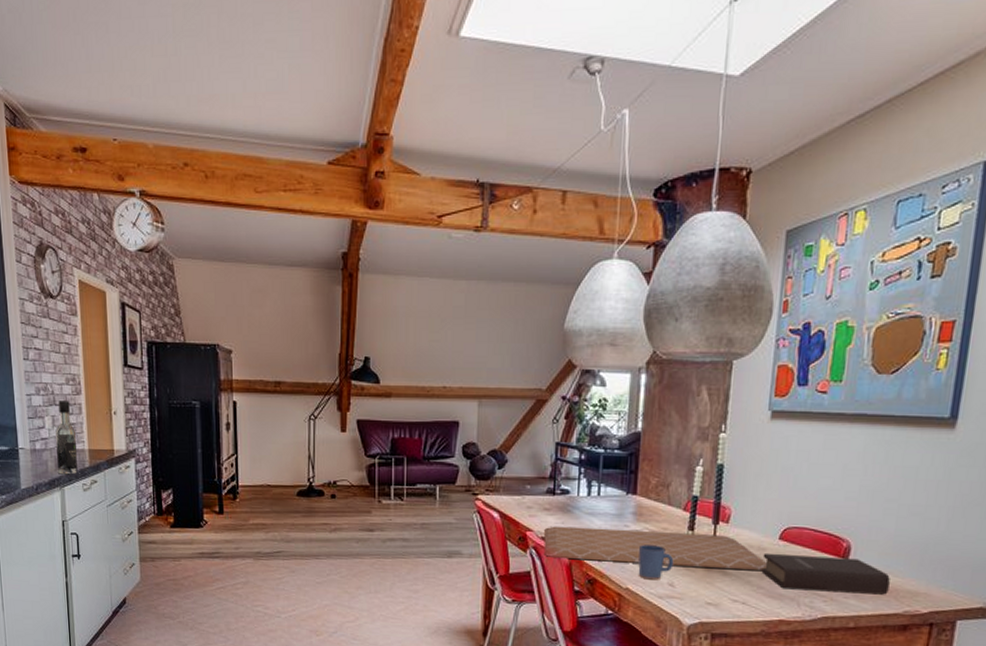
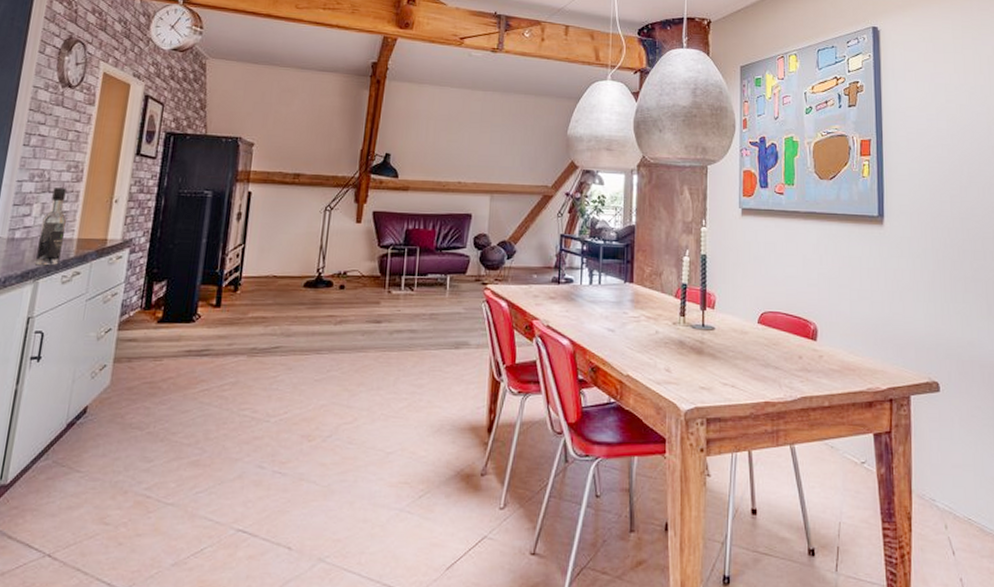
placemat: present [543,526,767,572] -> none [549,314,750,354]
mug: present [638,545,674,580] -> none [637,331,669,366]
book: present [761,554,890,595] -> none [745,337,853,374]

